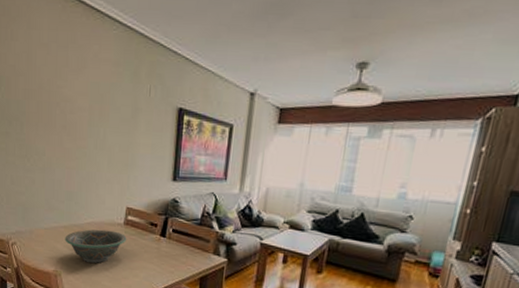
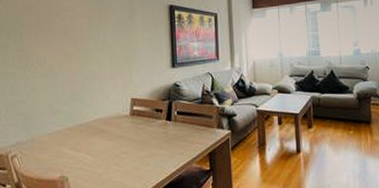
decorative bowl: present [65,229,127,263] -> none [70,123,134,161]

